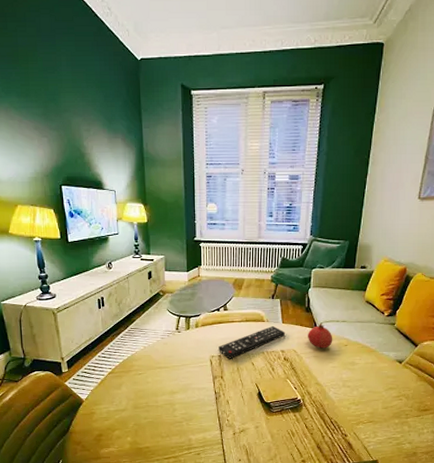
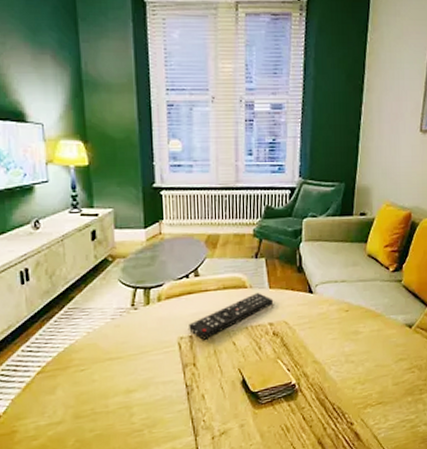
fruit: present [308,324,333,348] -> none [301,286,332,317]

